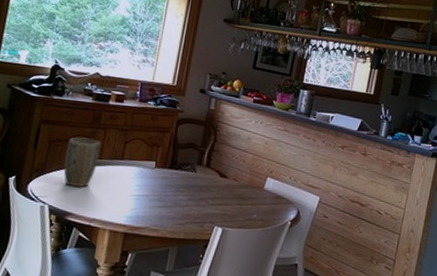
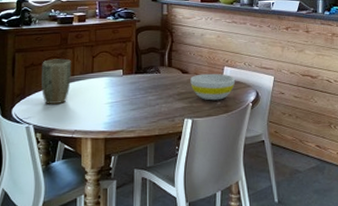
bowl: none [227,181,278,213] -> present [190,73,236,101]

